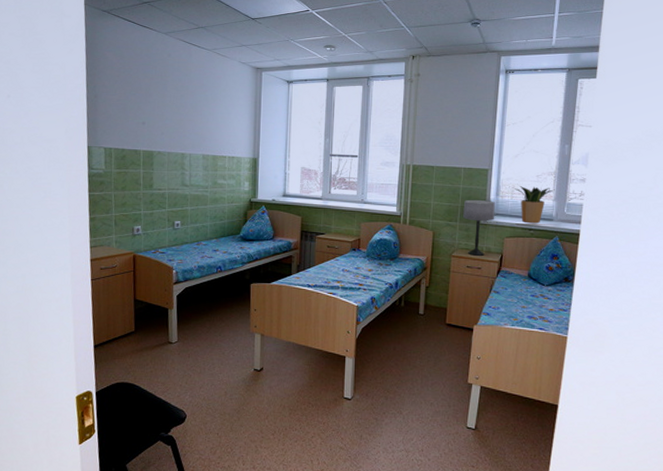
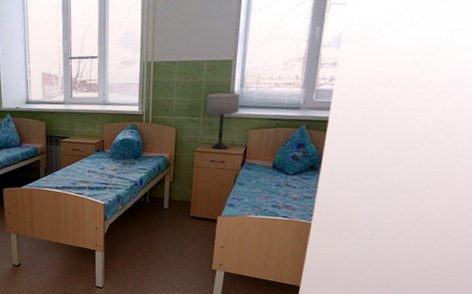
potted plant: present [515,186,555,224] -> none [260,75,303,114]

